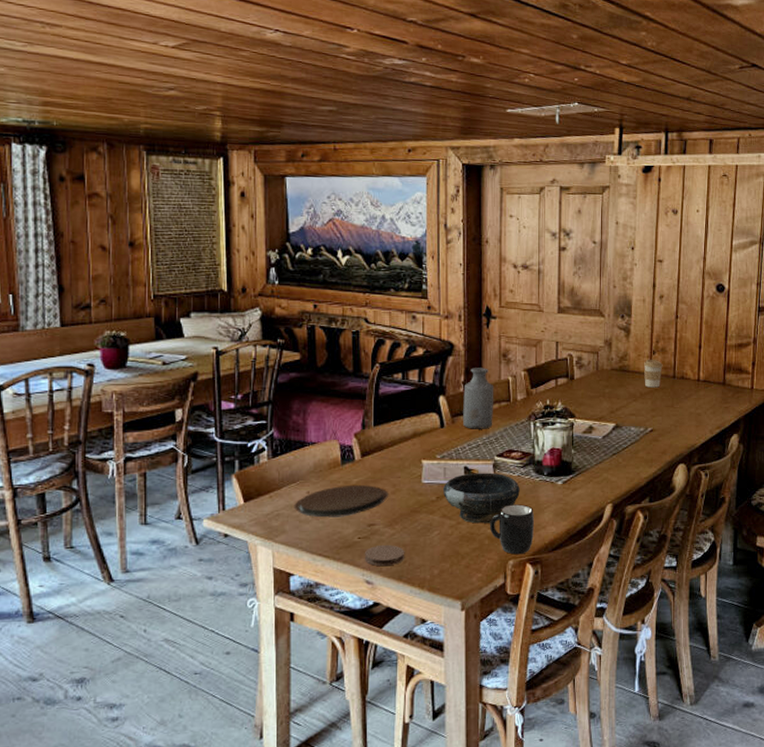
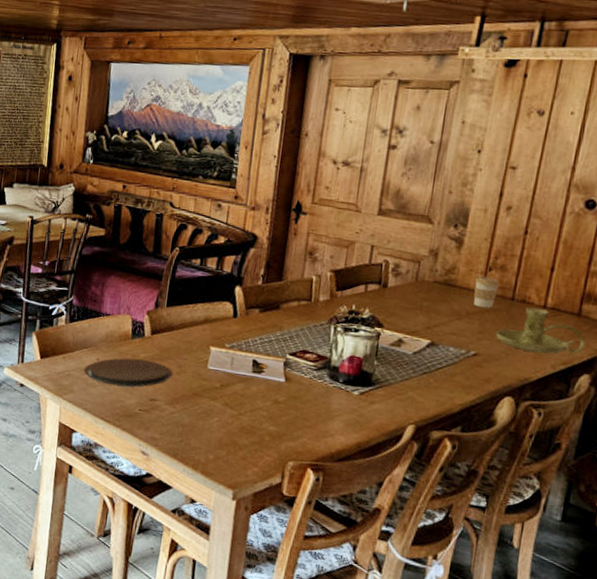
coaster: present [364,544,405,567] -> none [142,420,183,442]
bowl: present [442,472,520,524] -> none [227,366,311,421]
bottle: present [463,368,494,429] -> none [257,262,296,326]
mug: present [490,504,534,555] -> none [272,405,323,458]
candle holder: none [665,382,731,422] -> present [495,307,586,354]

